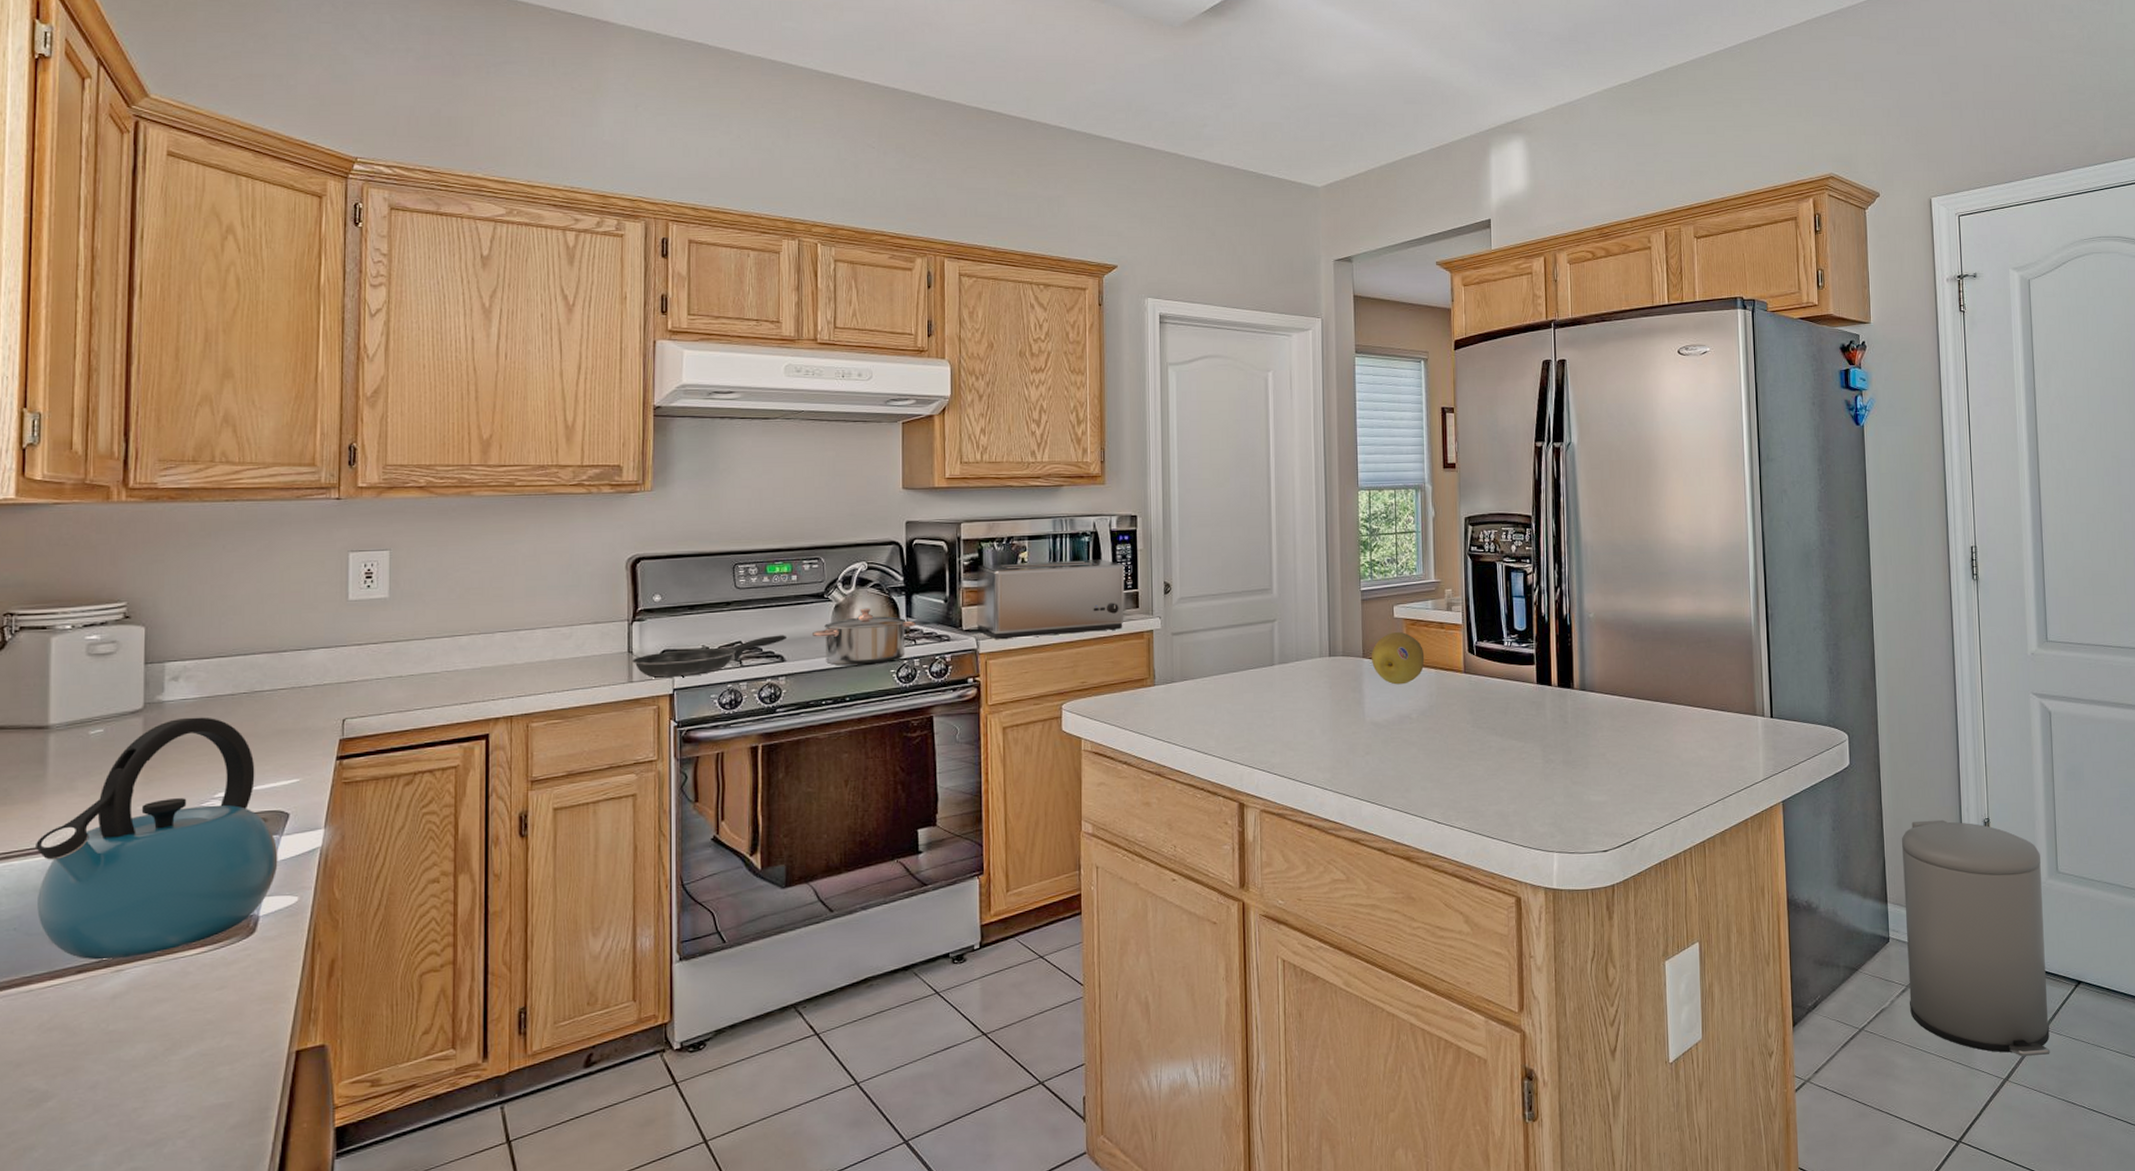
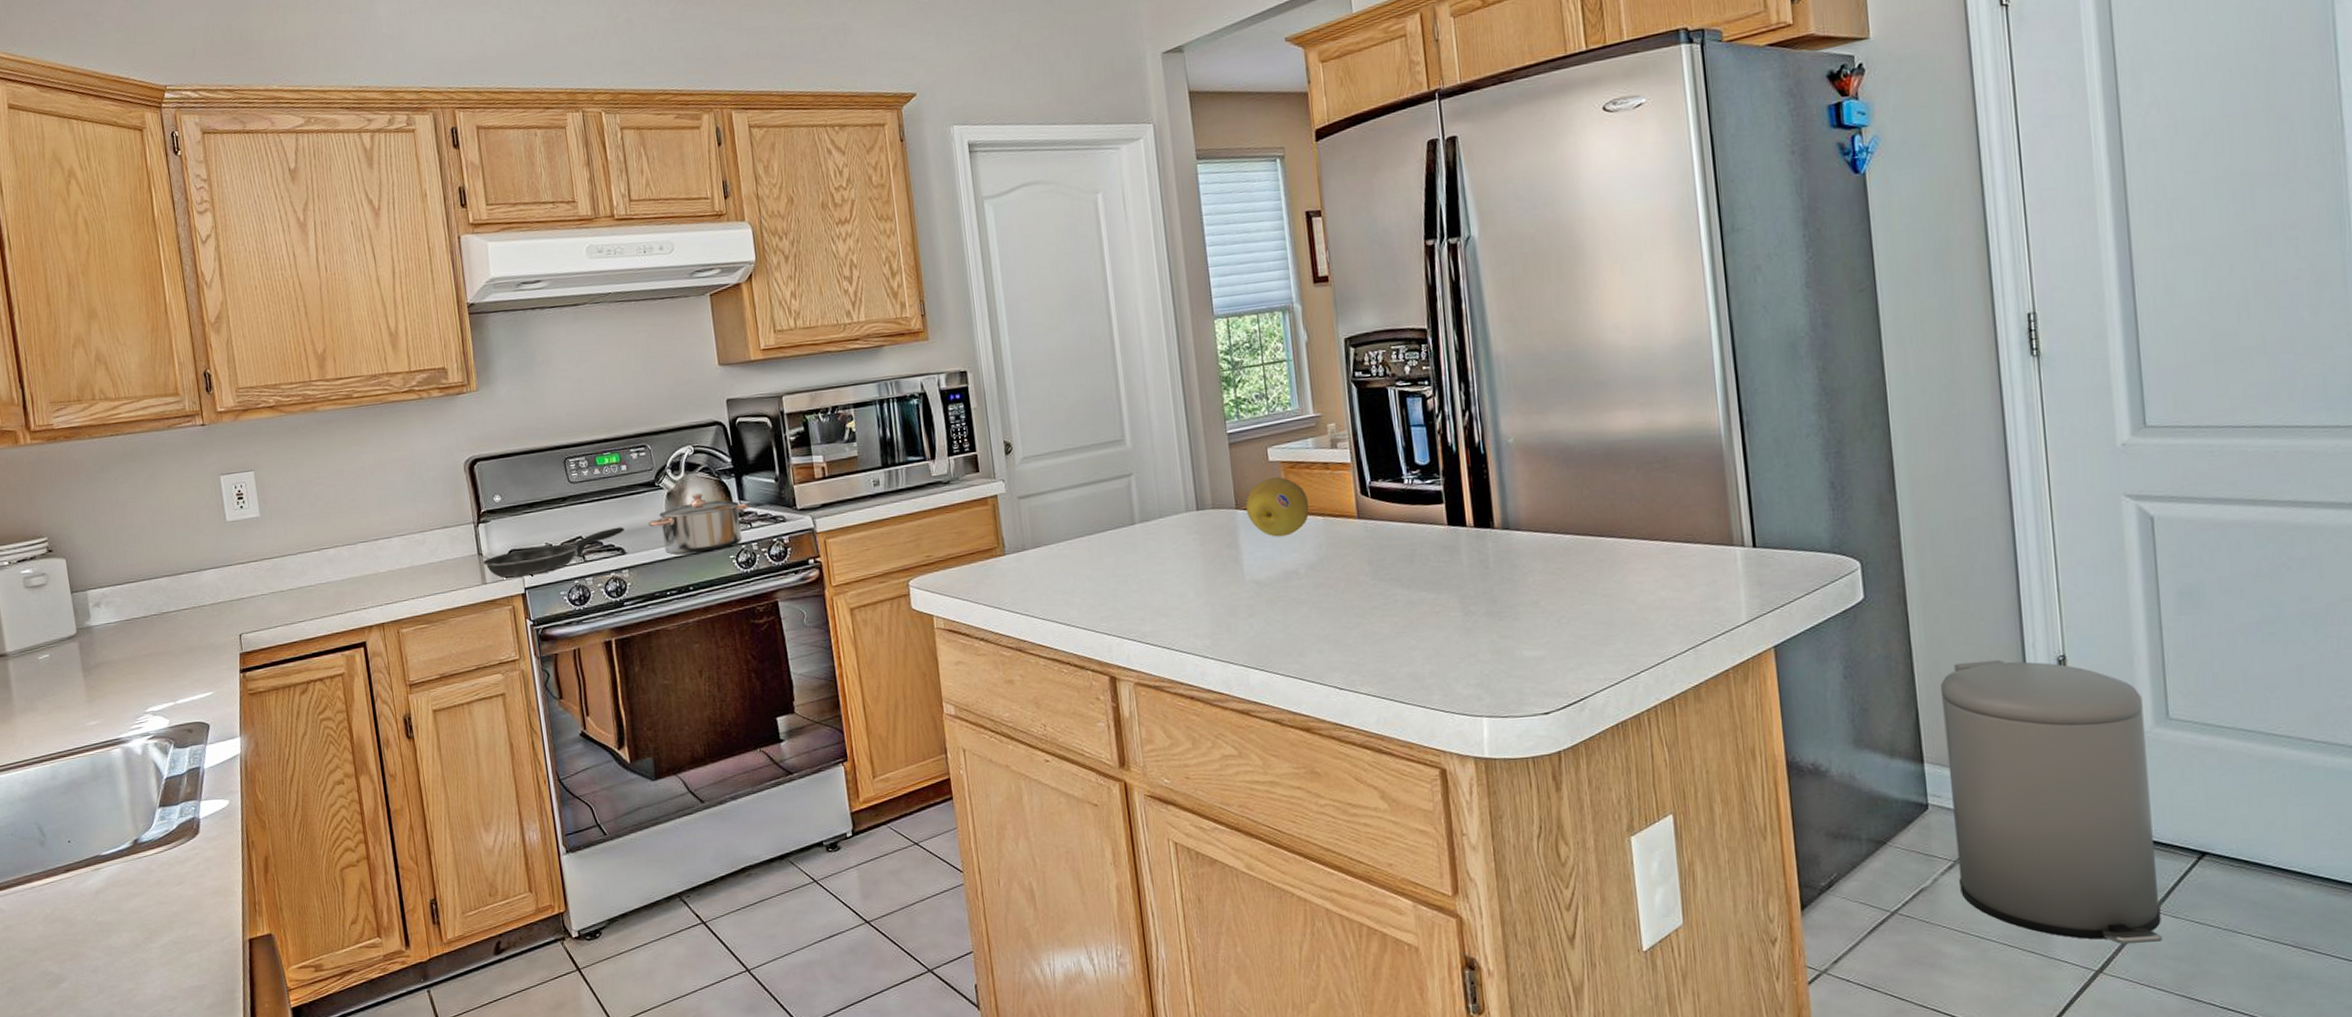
kettle: present [36,717,278,960] -> none [14,638,208,860]
toaster: present [976,558,1125,640] -> none [804,421,965,517]

